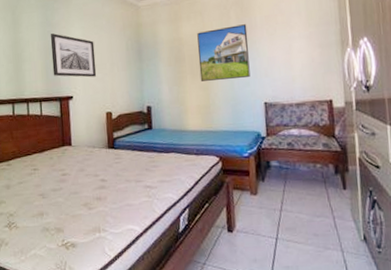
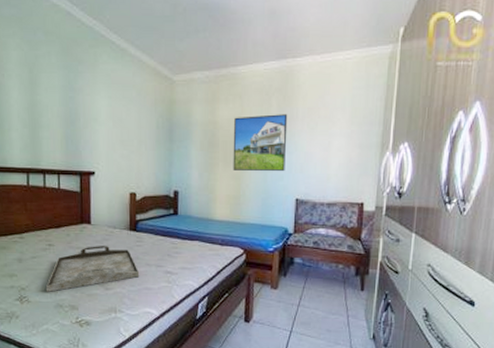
serving tray: none [33,165,121,216] -> present [46,246,140,292]
wall art: present [50,33,97,78] -> none [72,100,122,153]

